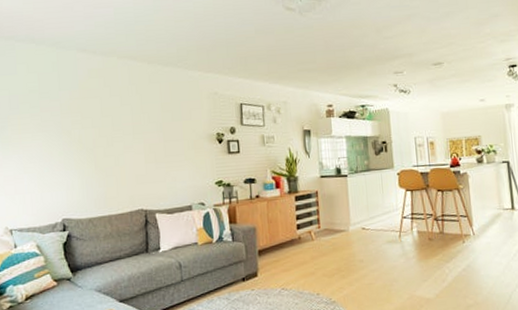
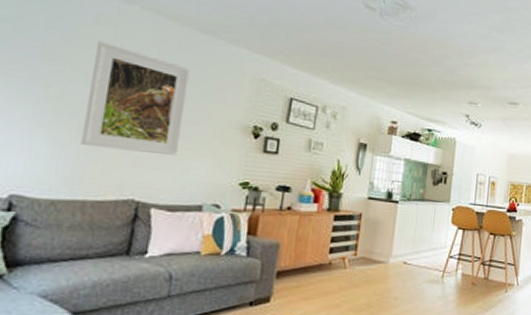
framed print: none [94,90,167,174] -> present [80,41,191,157]

